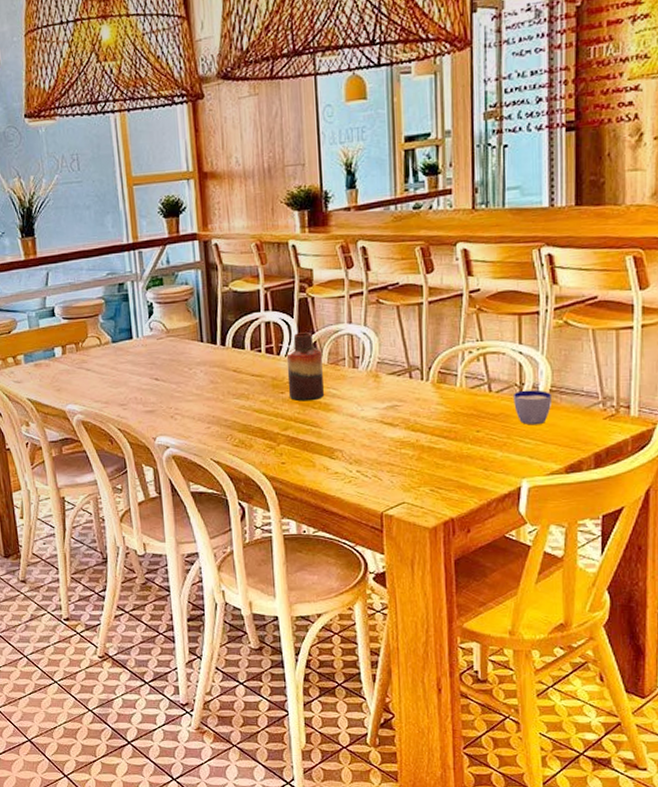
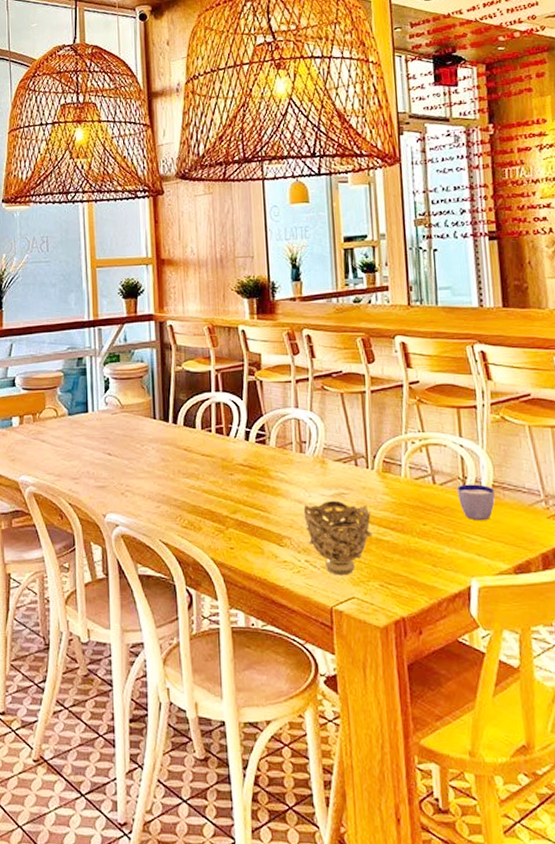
vase: present [286,332,324,402] -> none [235,415,272,484]
decorative bowl: none [355,412,425,483] -> present [303,500,372,576]

